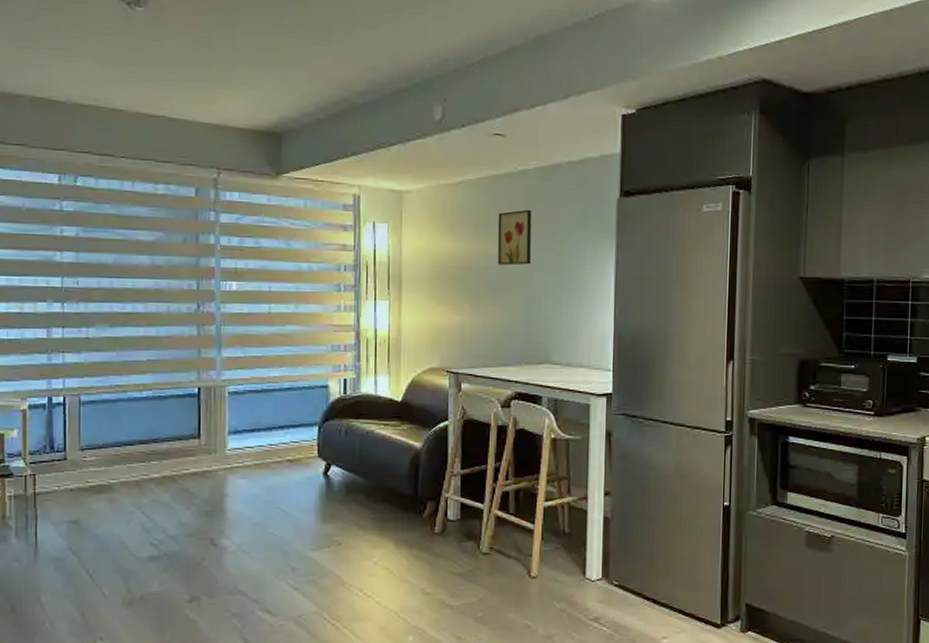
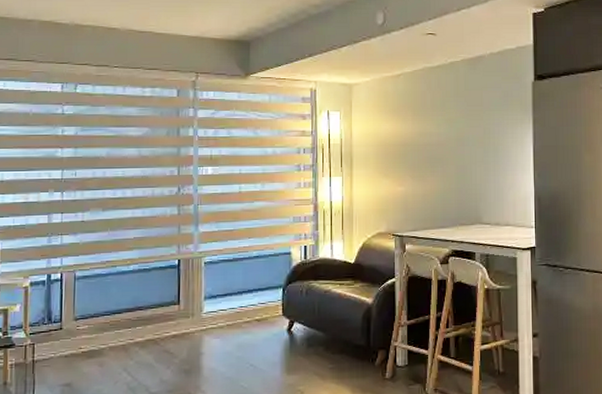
wall art: present [497,209,532,266] -> none [432,94,462,142]

